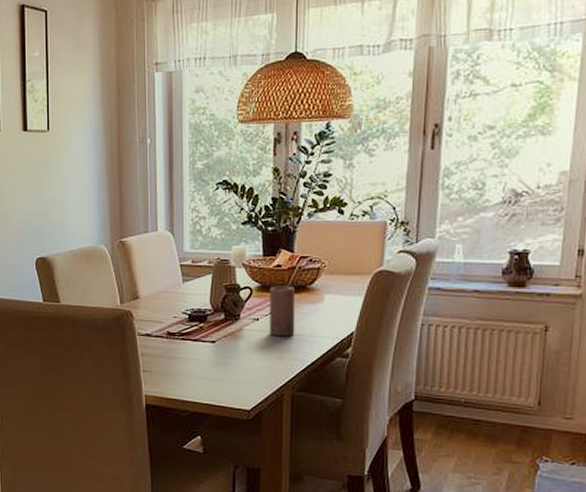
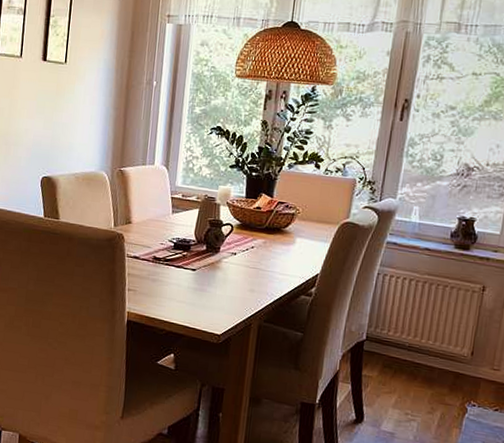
candle: present [269,285,296,337] -> none [244,225,271,272]

